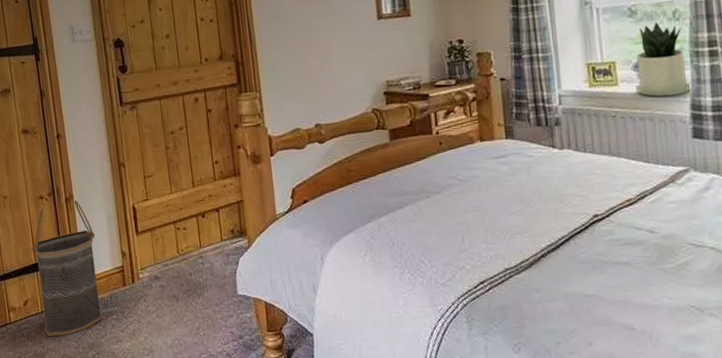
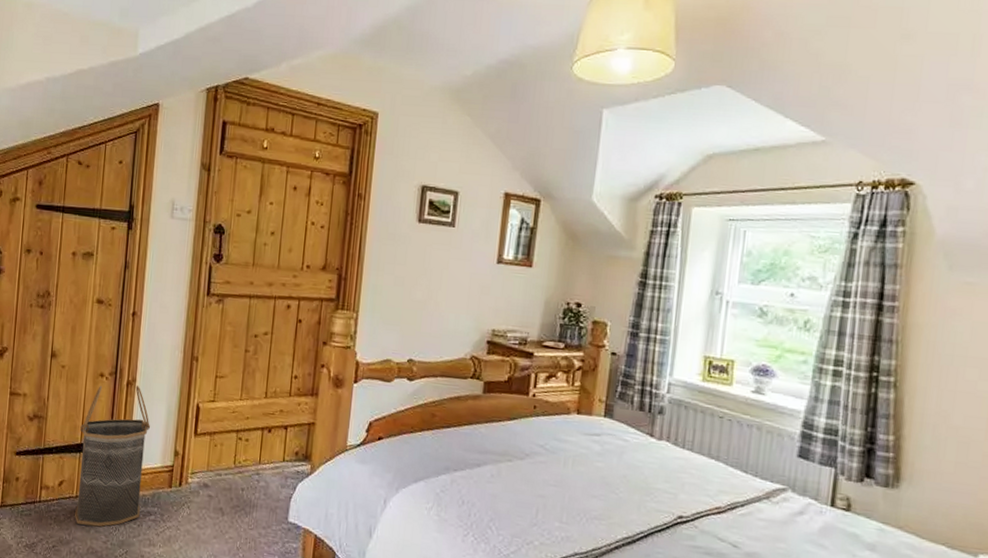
planter: present [635,22,693,97] -> none [749,328,811,409]

